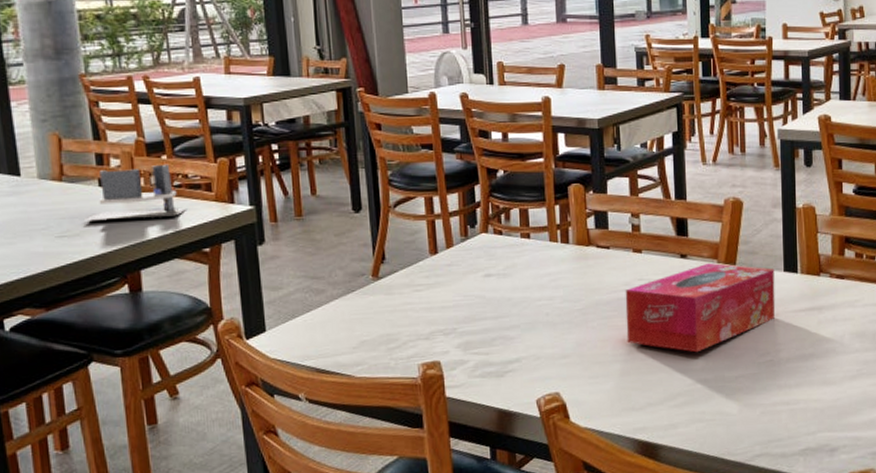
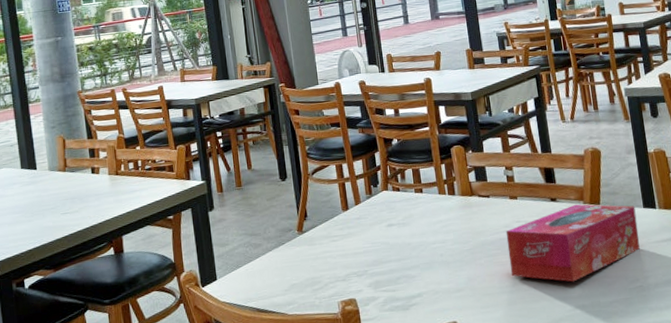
utensil holder: present [84,165,186,221] -> none [82,154,155,201]

